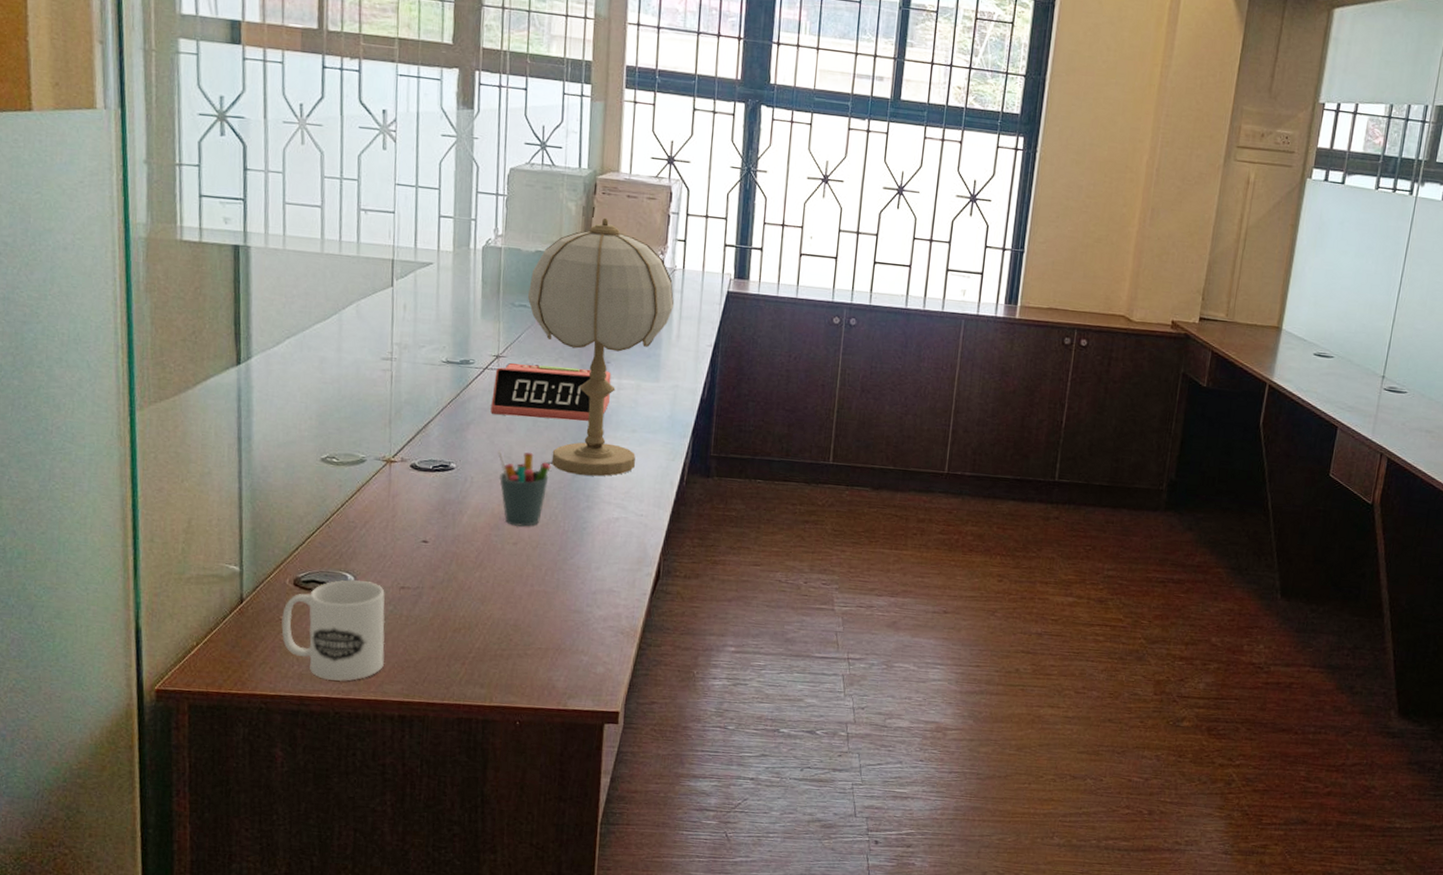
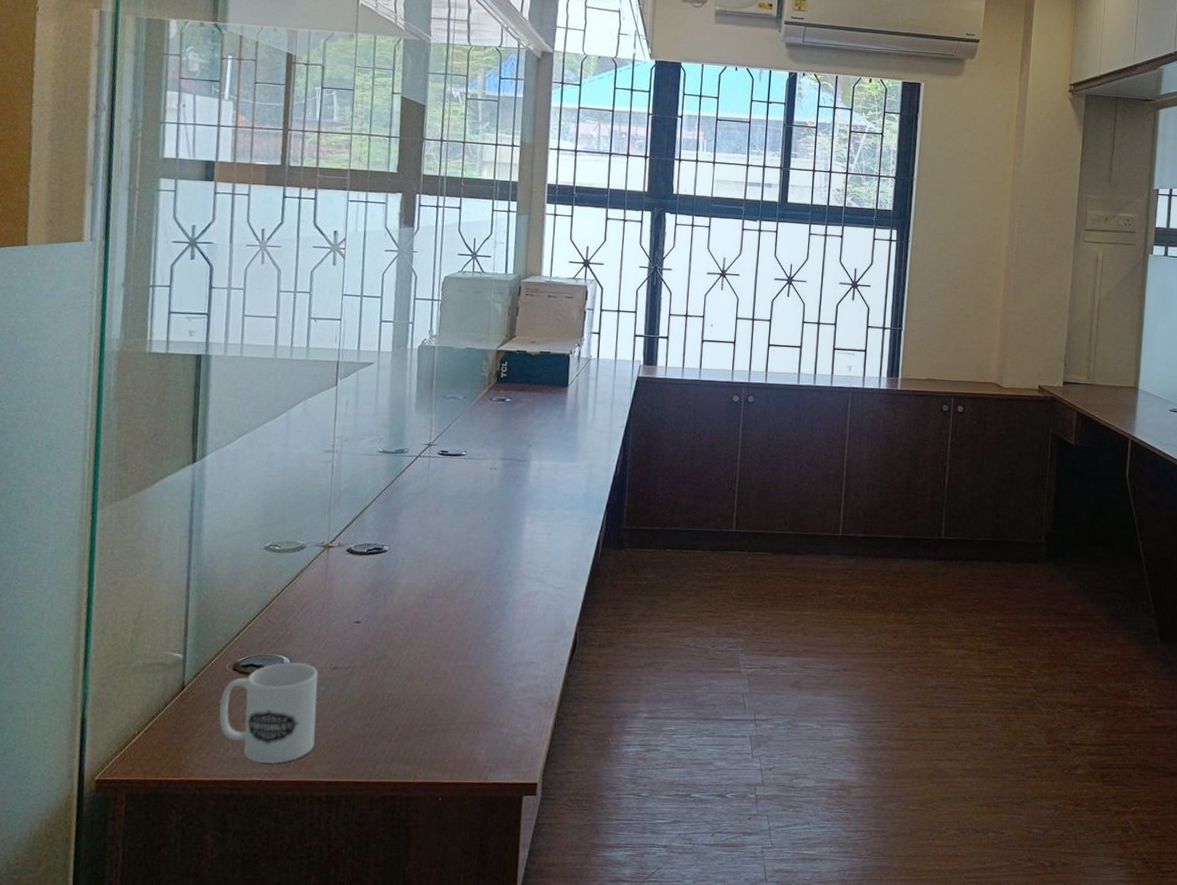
alarm clock: present [490,363,612,421] -> none [422,450,533,501]
pen holder: present [498,450,551,527] -> none [427,532,476,604]
table lamp: present [528,217,674,477] -> none [458,316,589,553]

